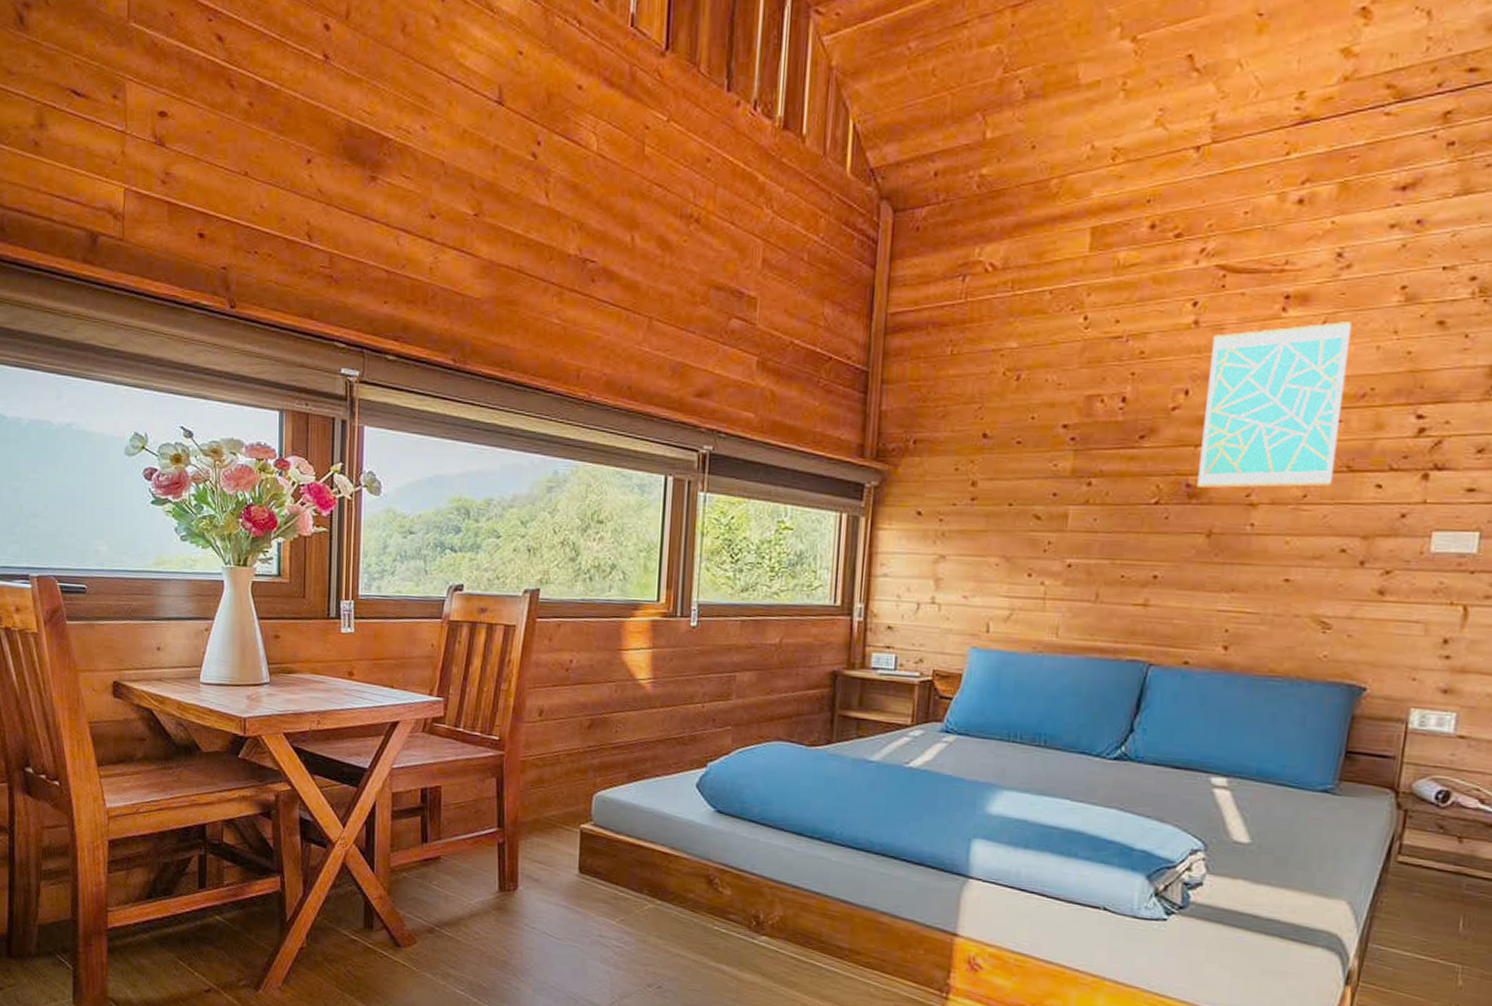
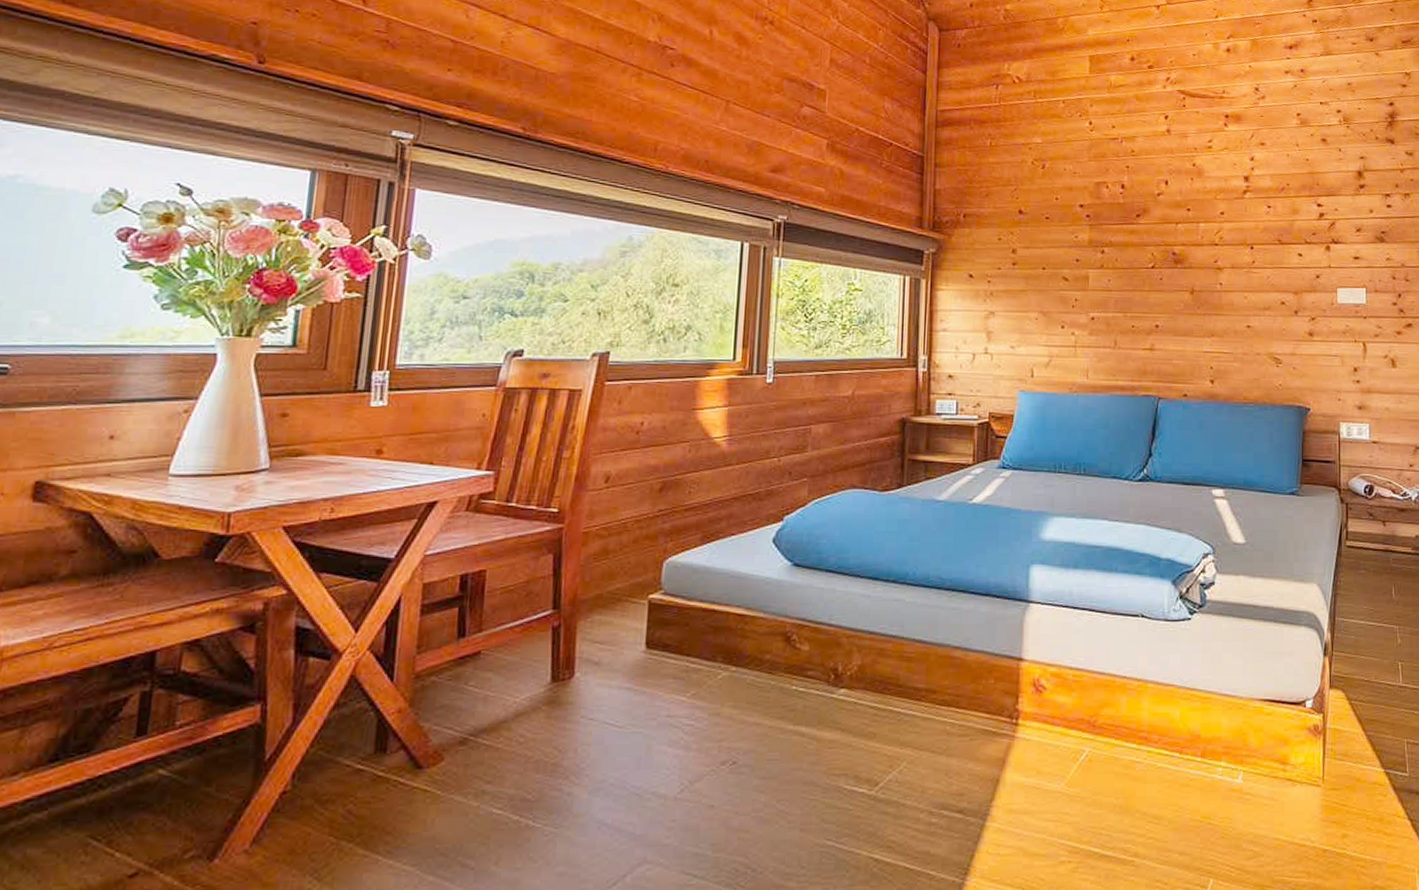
wall art: present [1197,322,1351,489] -> none [1180,136,1271,256]

